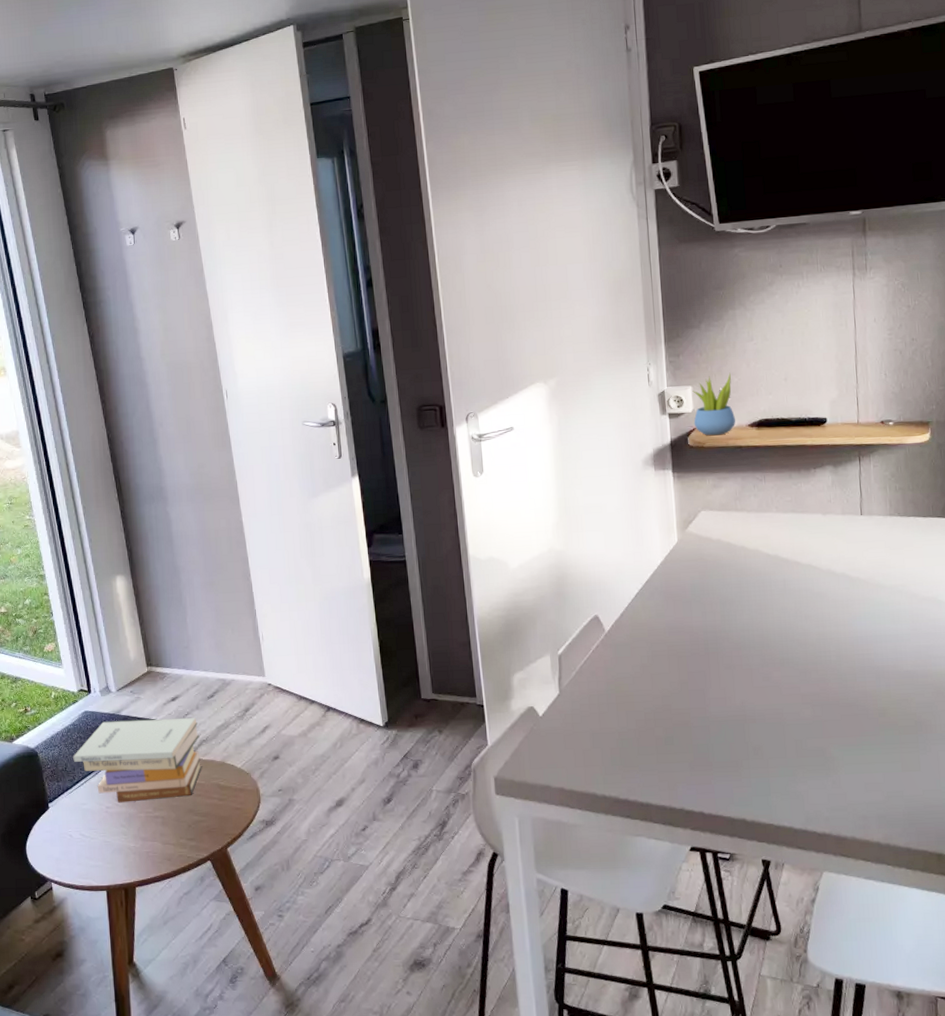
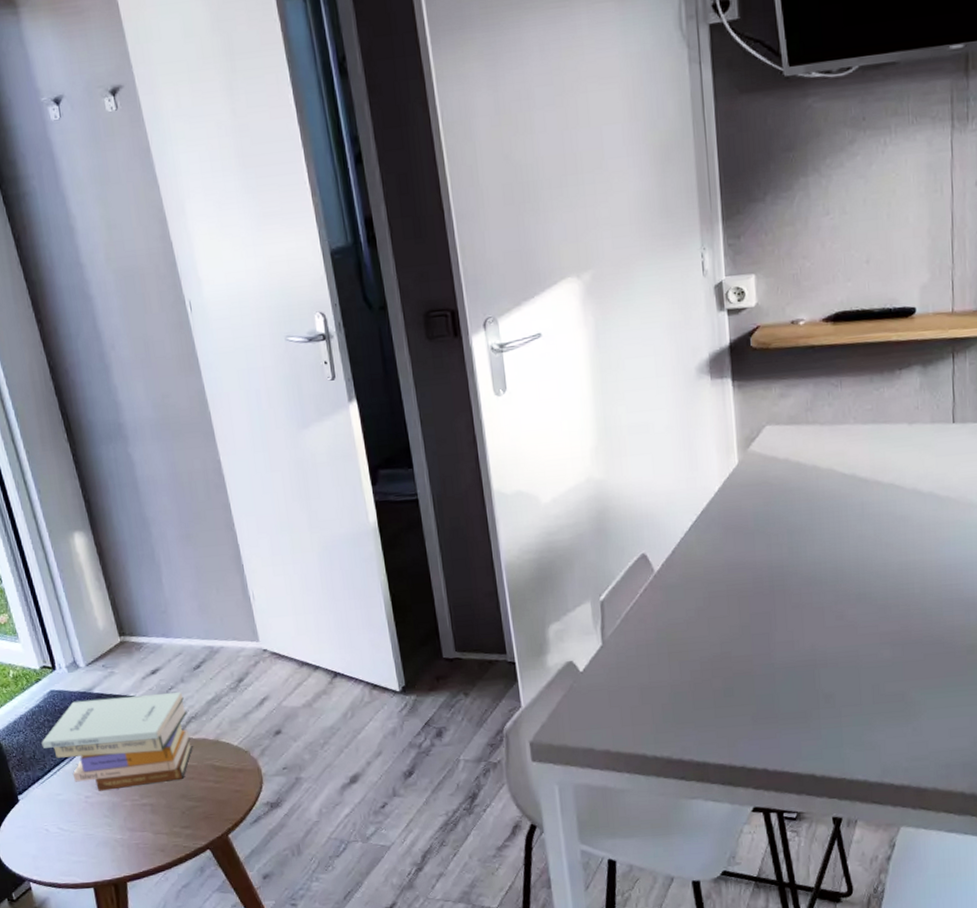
succulent plant: present [692,372,735,436] -> none [756,255,807,335]

